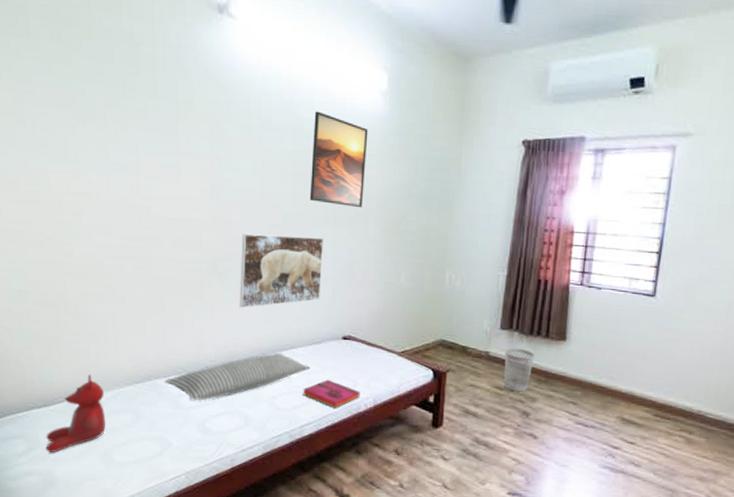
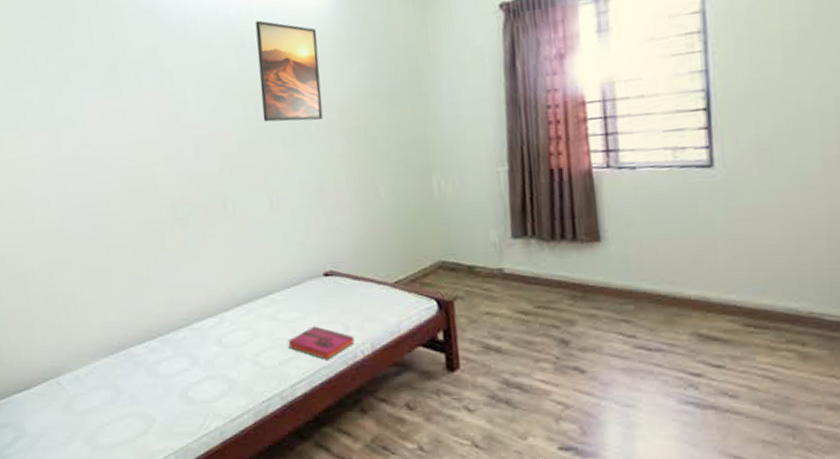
stuffed bear: present [46,374,106,453] -> none [30,350,87,441]
pillow: present [164,352,310,402] -> none [139,301,293,368]
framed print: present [239,233,324,308] -> none [197,161,292,255]
wastebasket: present [504,347,534,392] -> none [523,258,563,315]

